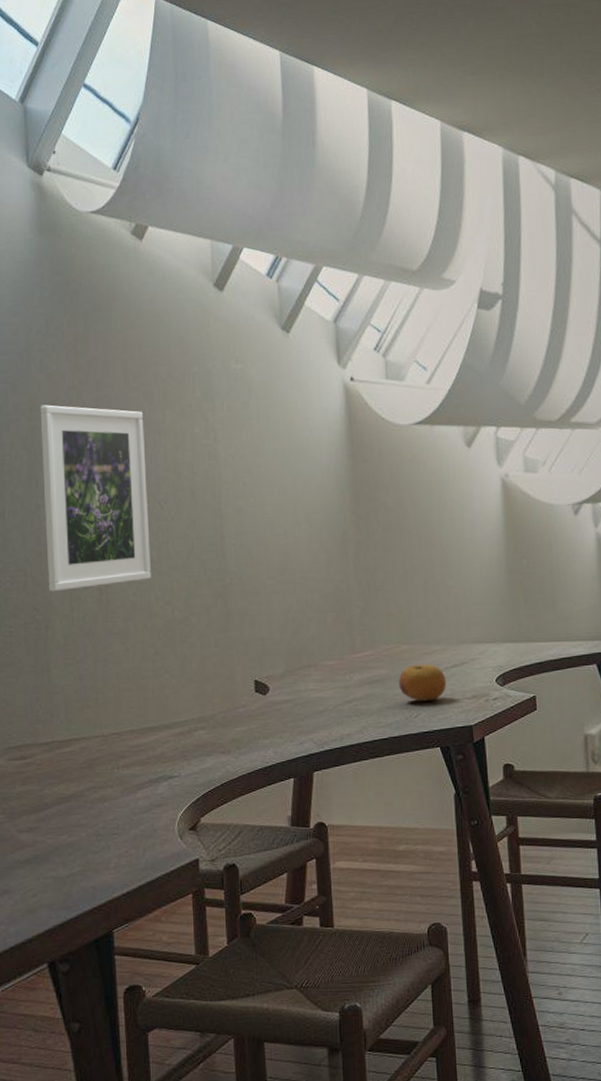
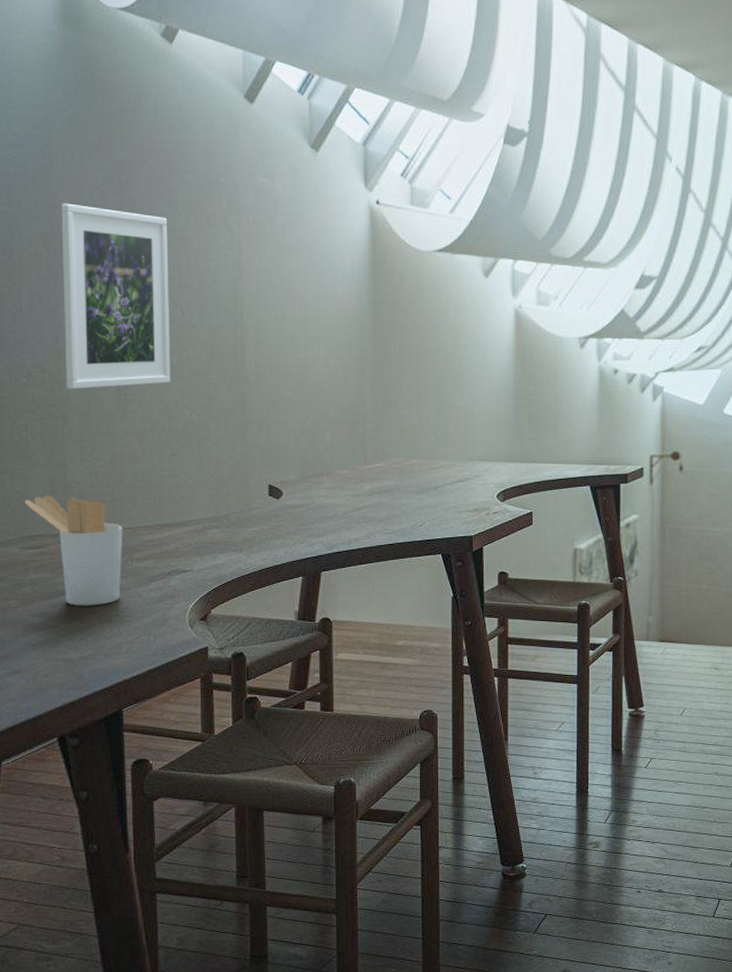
utensil holder: none [10,702,108,819] -> present [24,495,123,606]
fruit: present [398,663,447,702] -> none [406,477,451,512]

